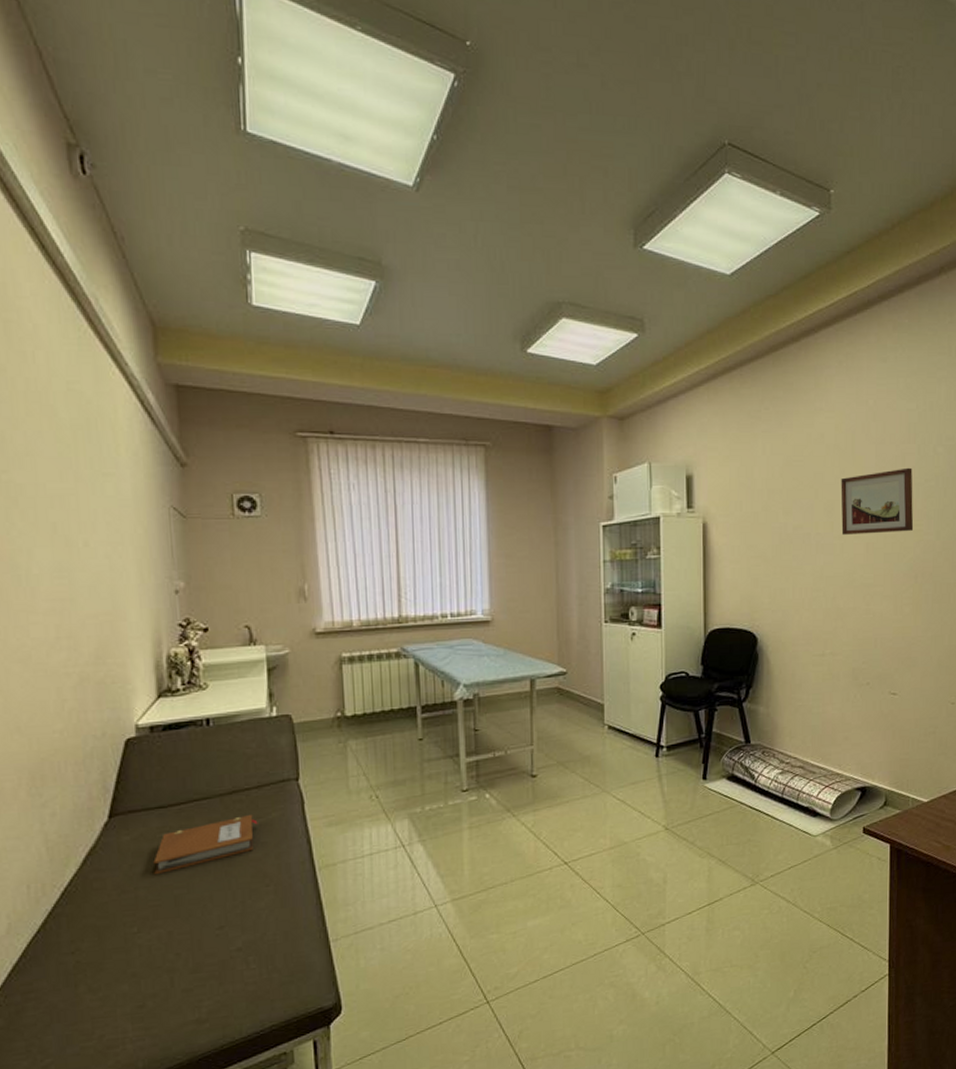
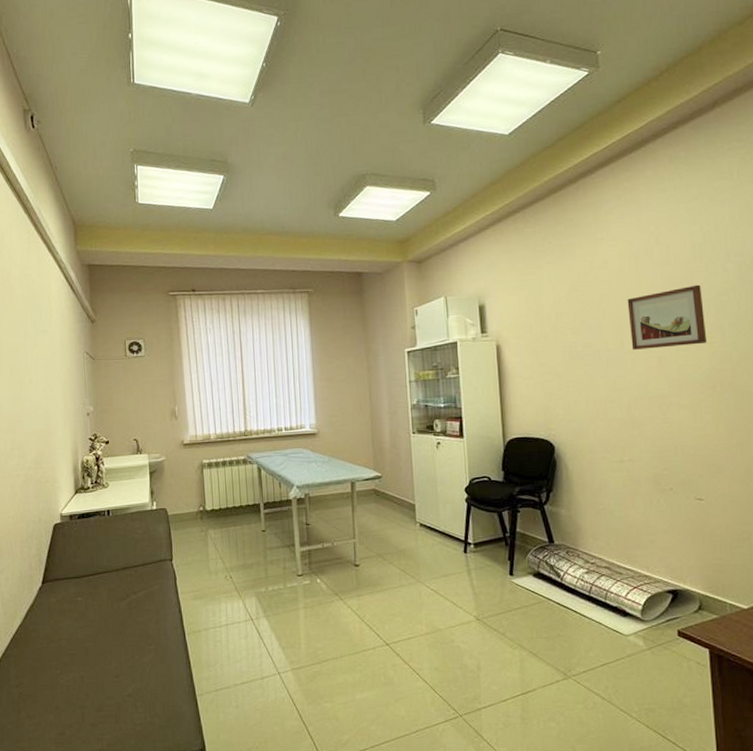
notebook: present [153,814,258,874] -> none [71,586,143,629]

